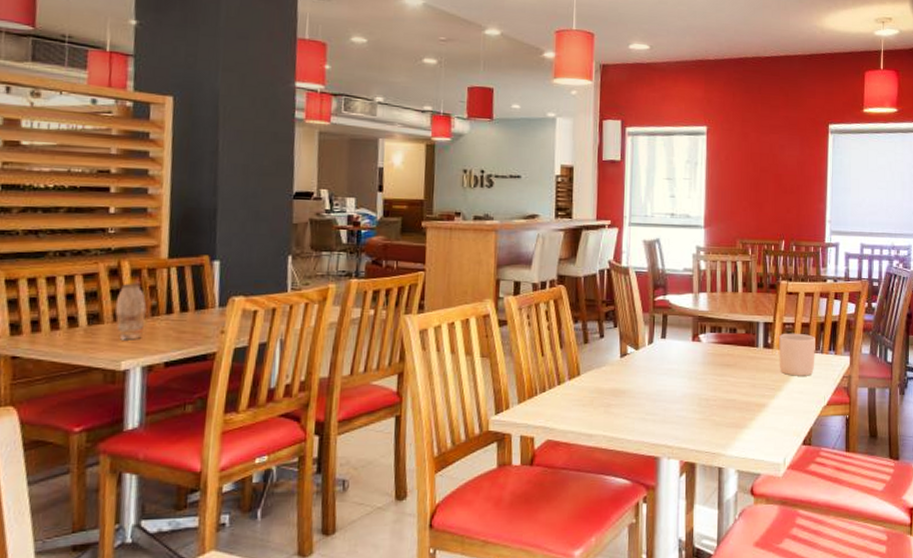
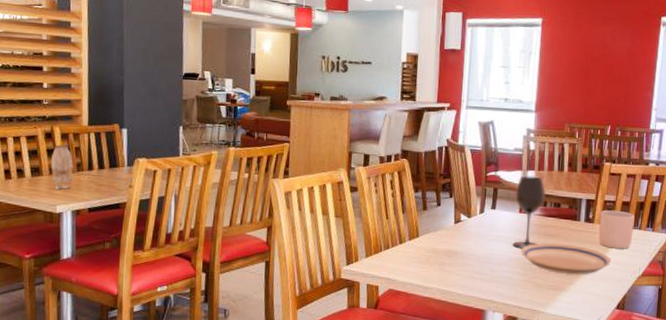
wineglass: none [687,299,720,383] -> present [513,176,546,249]
plate: none [696,373,794,407] -> present [521,243,611,274]

